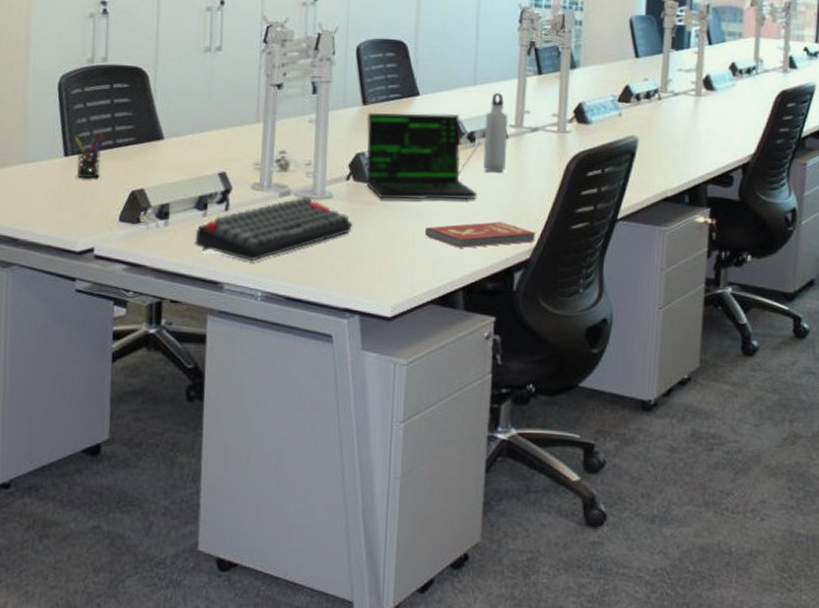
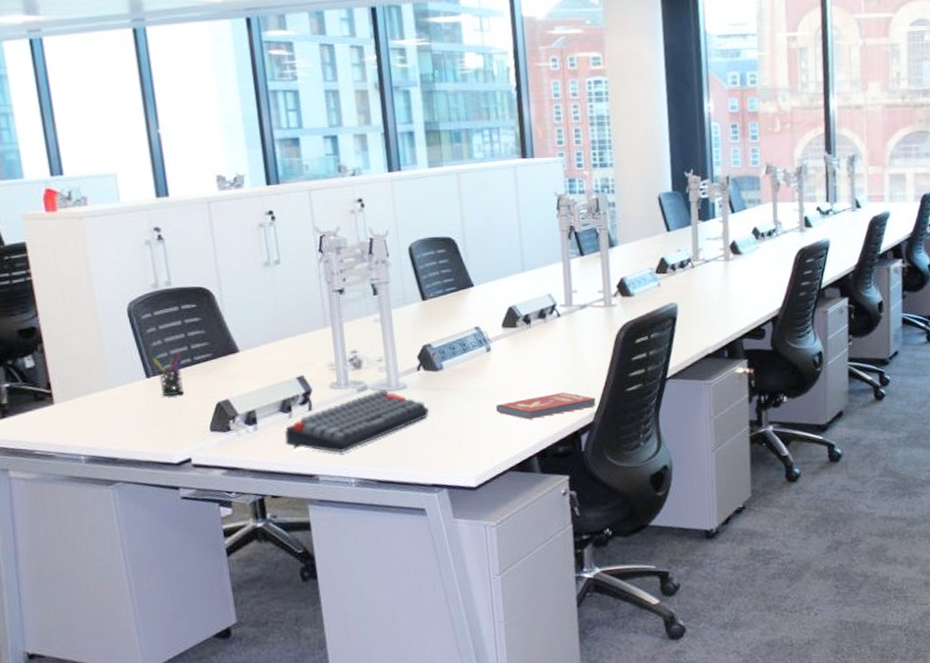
laptop: present [366,112,482,200] -> none [427,299,539,384]
water bottle: present [483,93,508,173] -> none [537,277,561,349]

